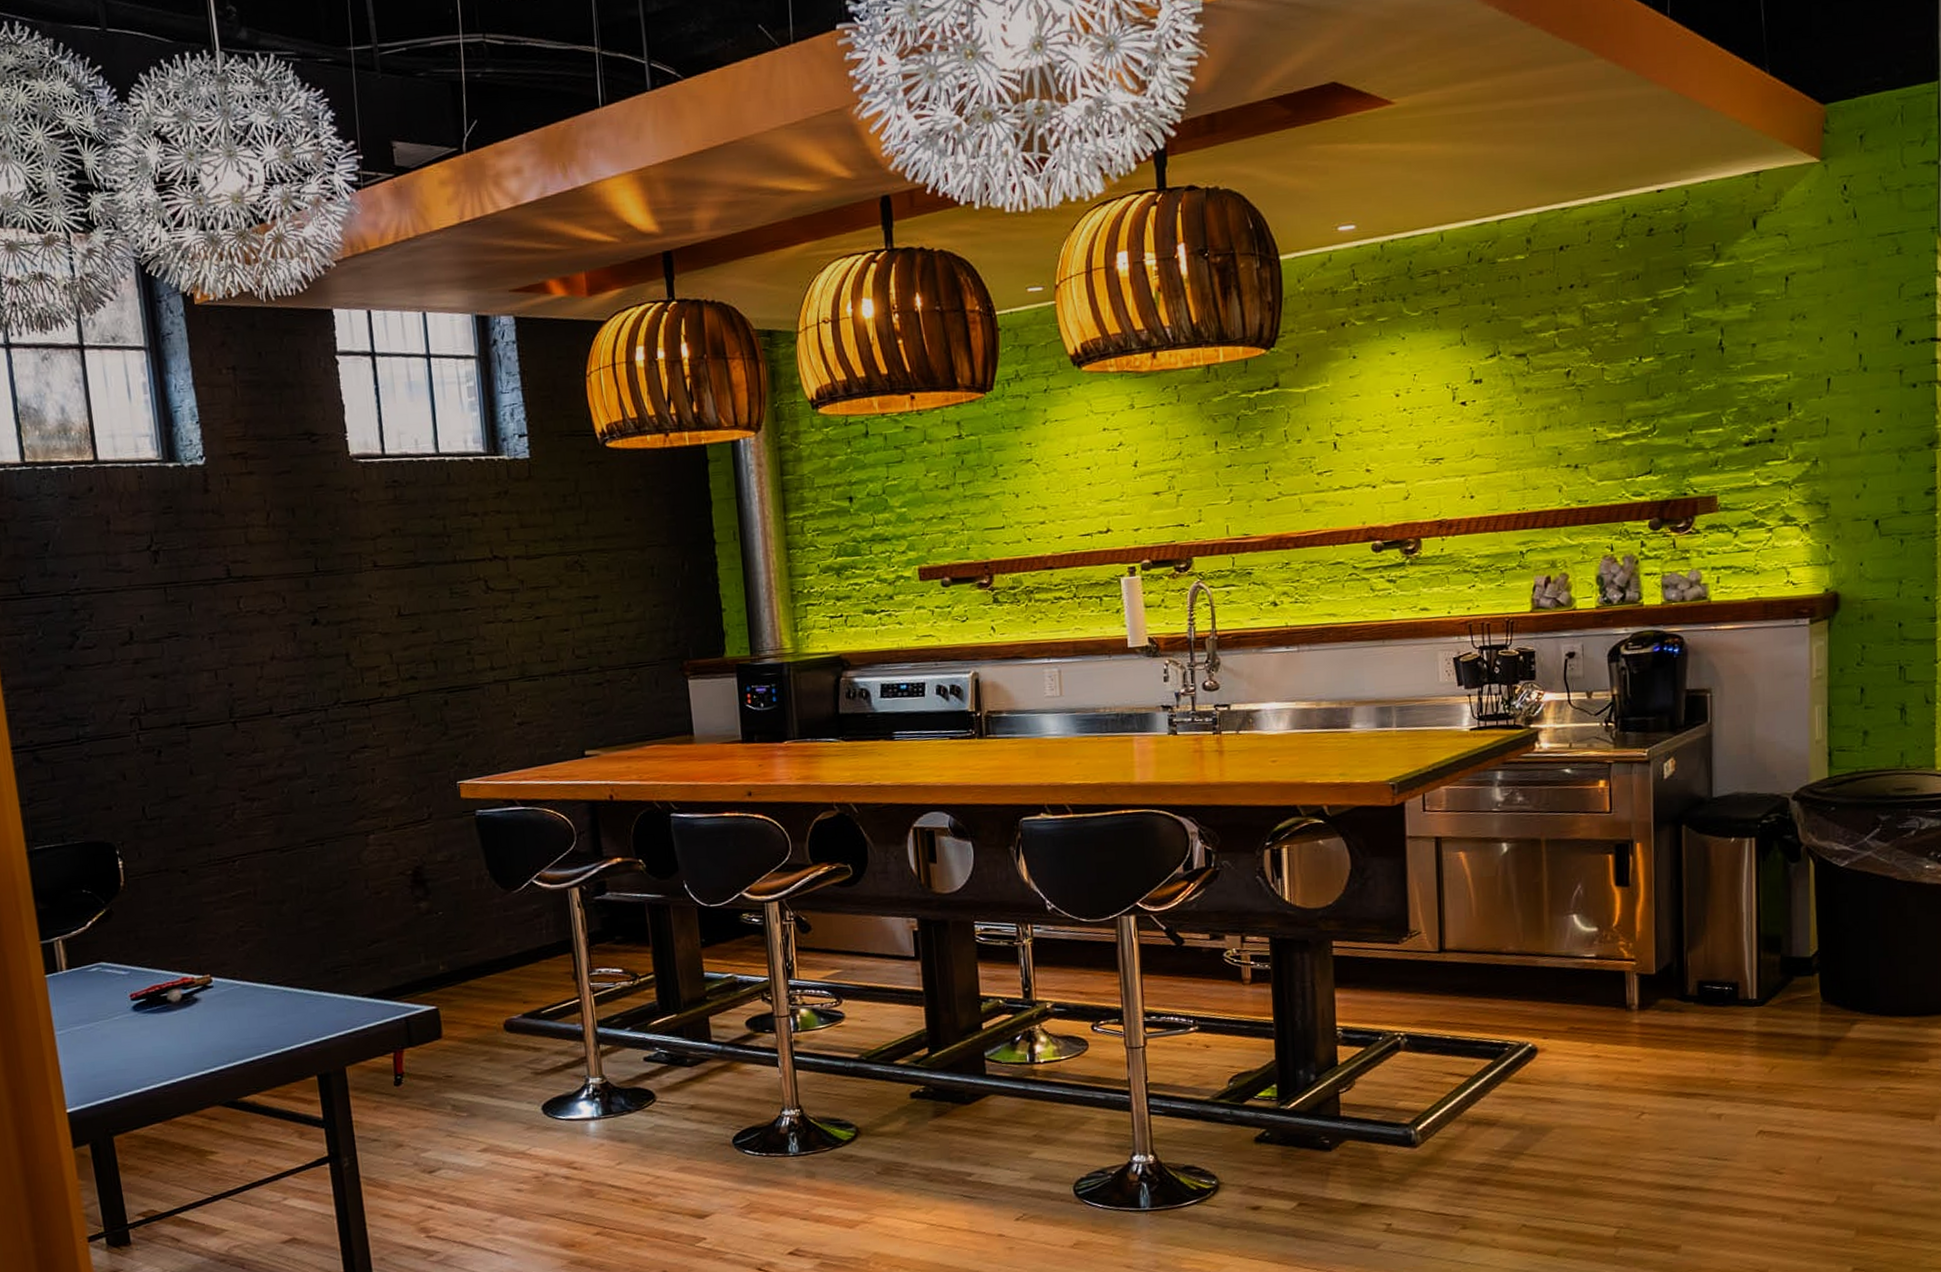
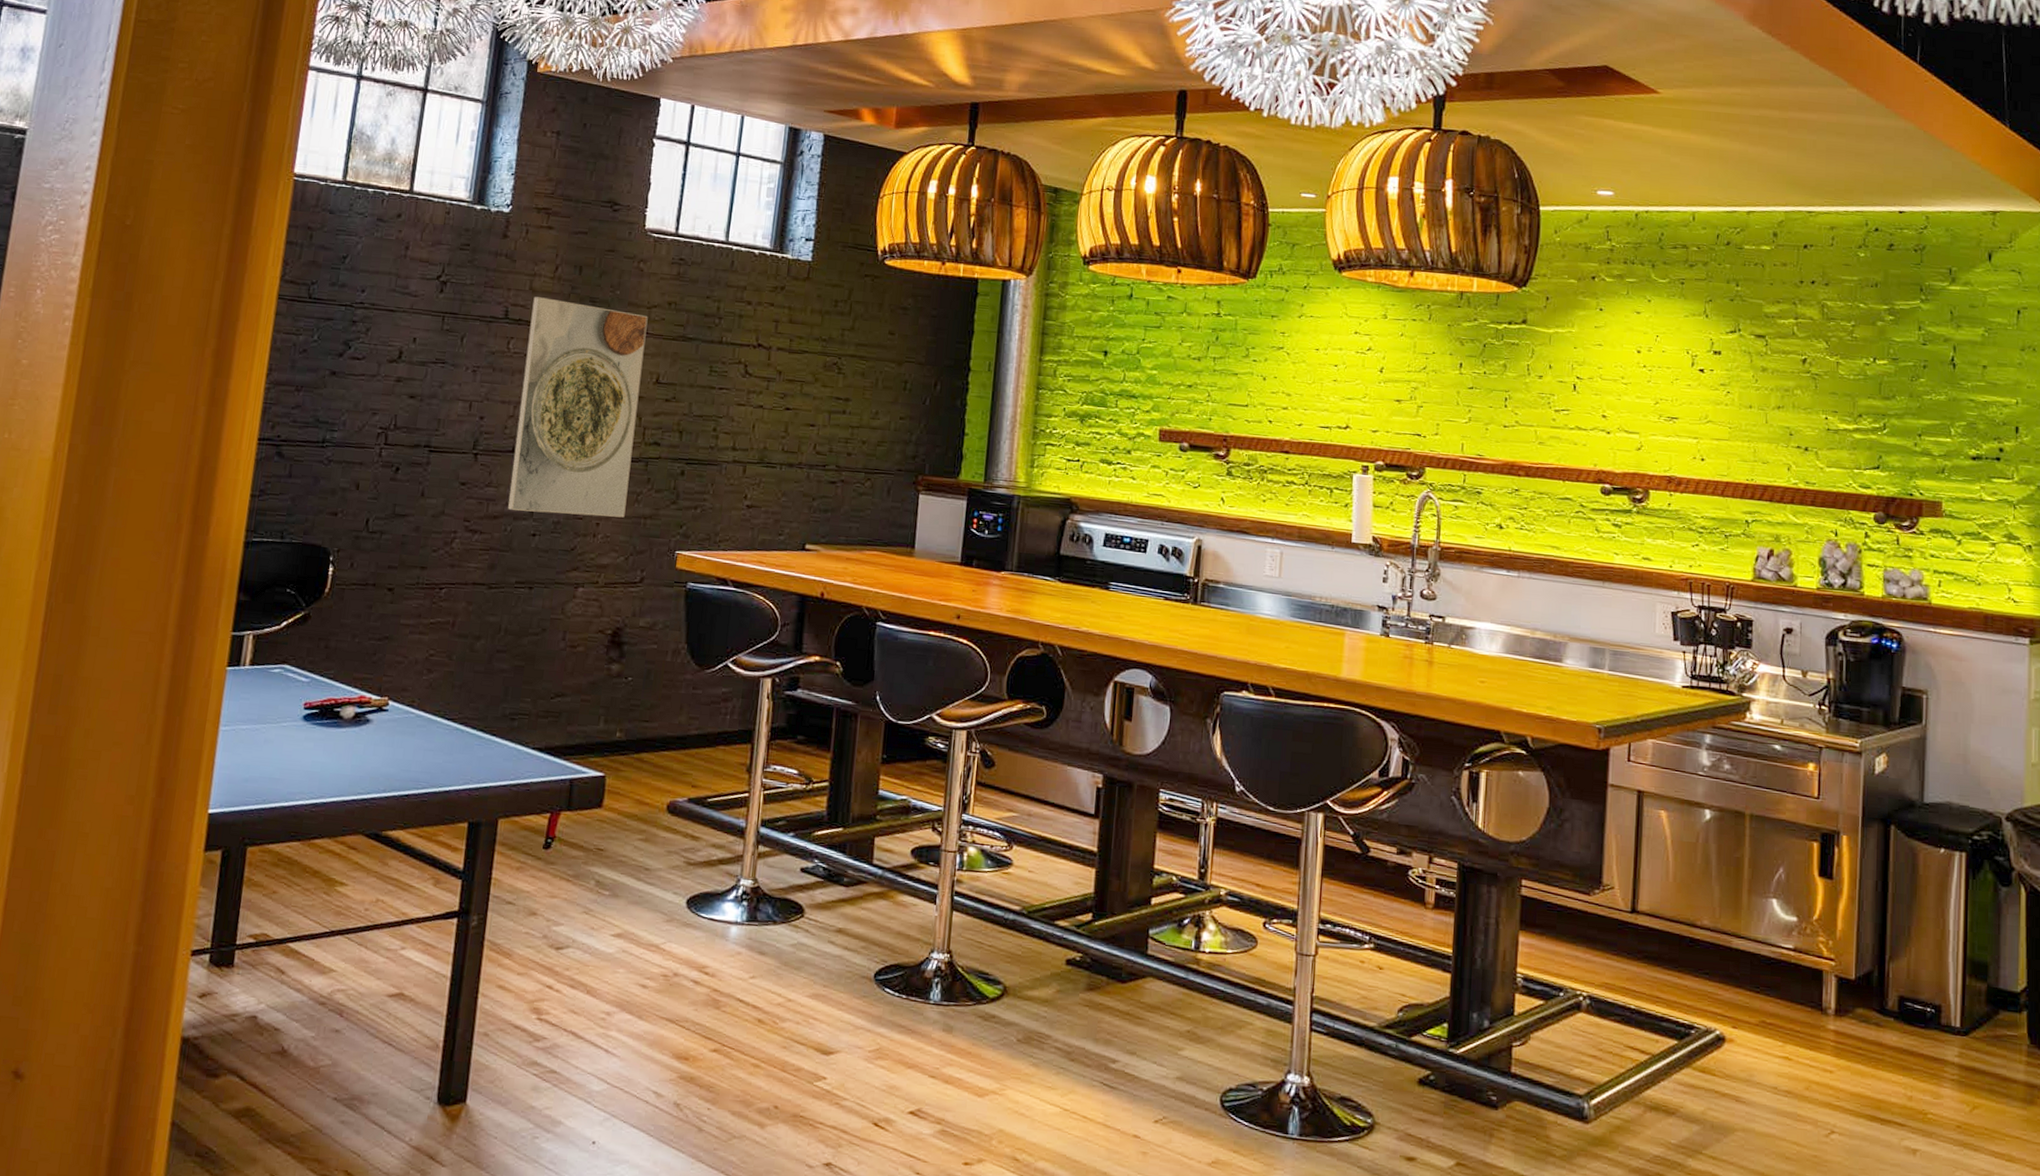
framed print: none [252,547,398,772] -> present [507,297,648,518]

